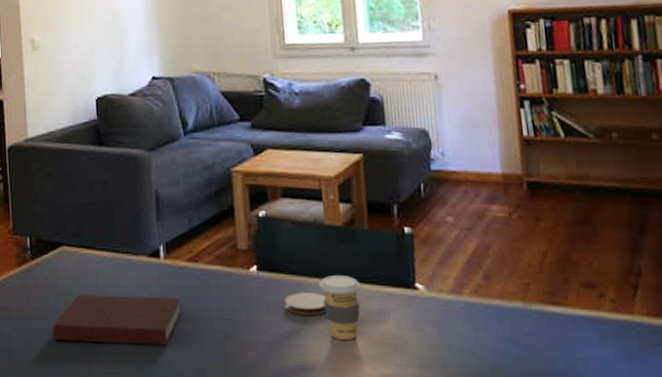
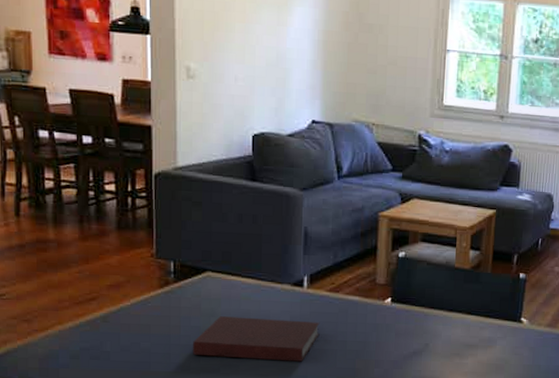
coaster: present [284,293,327,315] -> none [411,321,447,340]
coffee cup: present [319,276,362,341] -> none [443,309,478,361]

